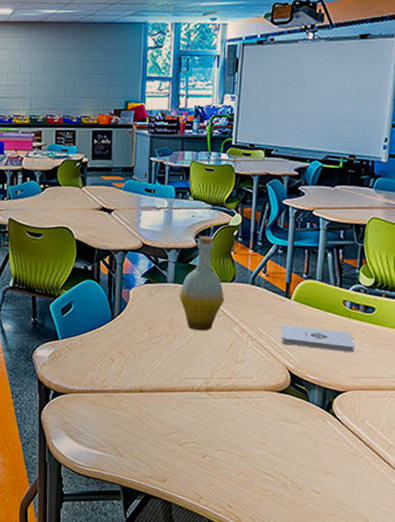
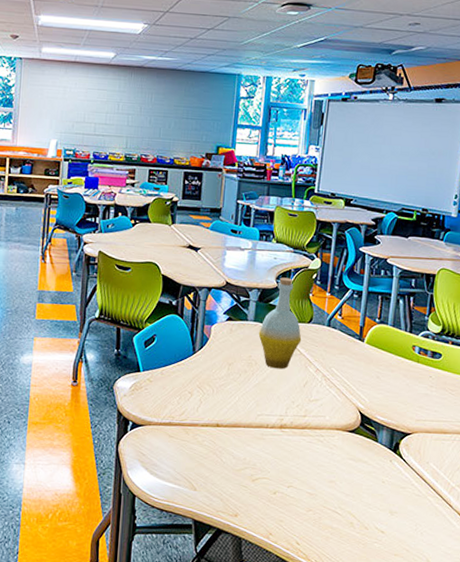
notepad: present [281,325,355,353] -> none [353,366,423,396]

